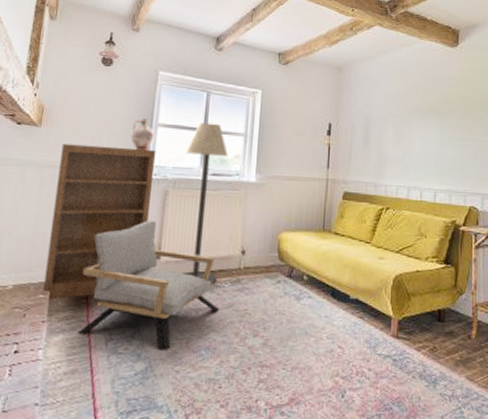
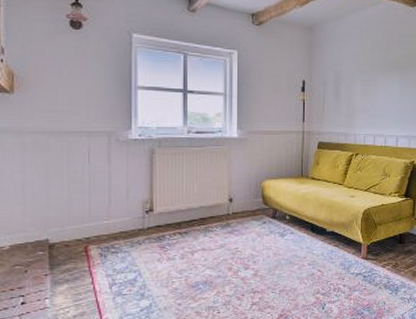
bookshelf: present [43,144,157,300] -> none [40,109,139,256]
armchair: present [78,220,219,352] -> none [79,177,212,289]
ceramic jug: present [130,119,156,151] -> none [111,82,136,114]
floor lamp: present [182,122,229,285] -> none [167,84,210,230]

